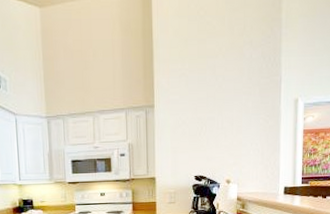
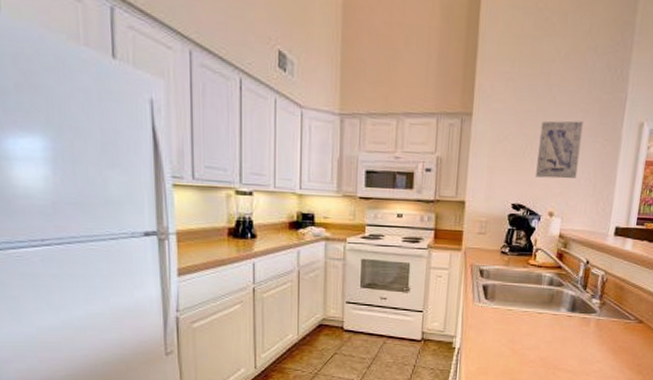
wall art: none [212,103,247,152] -> present [536,120,583,179]

